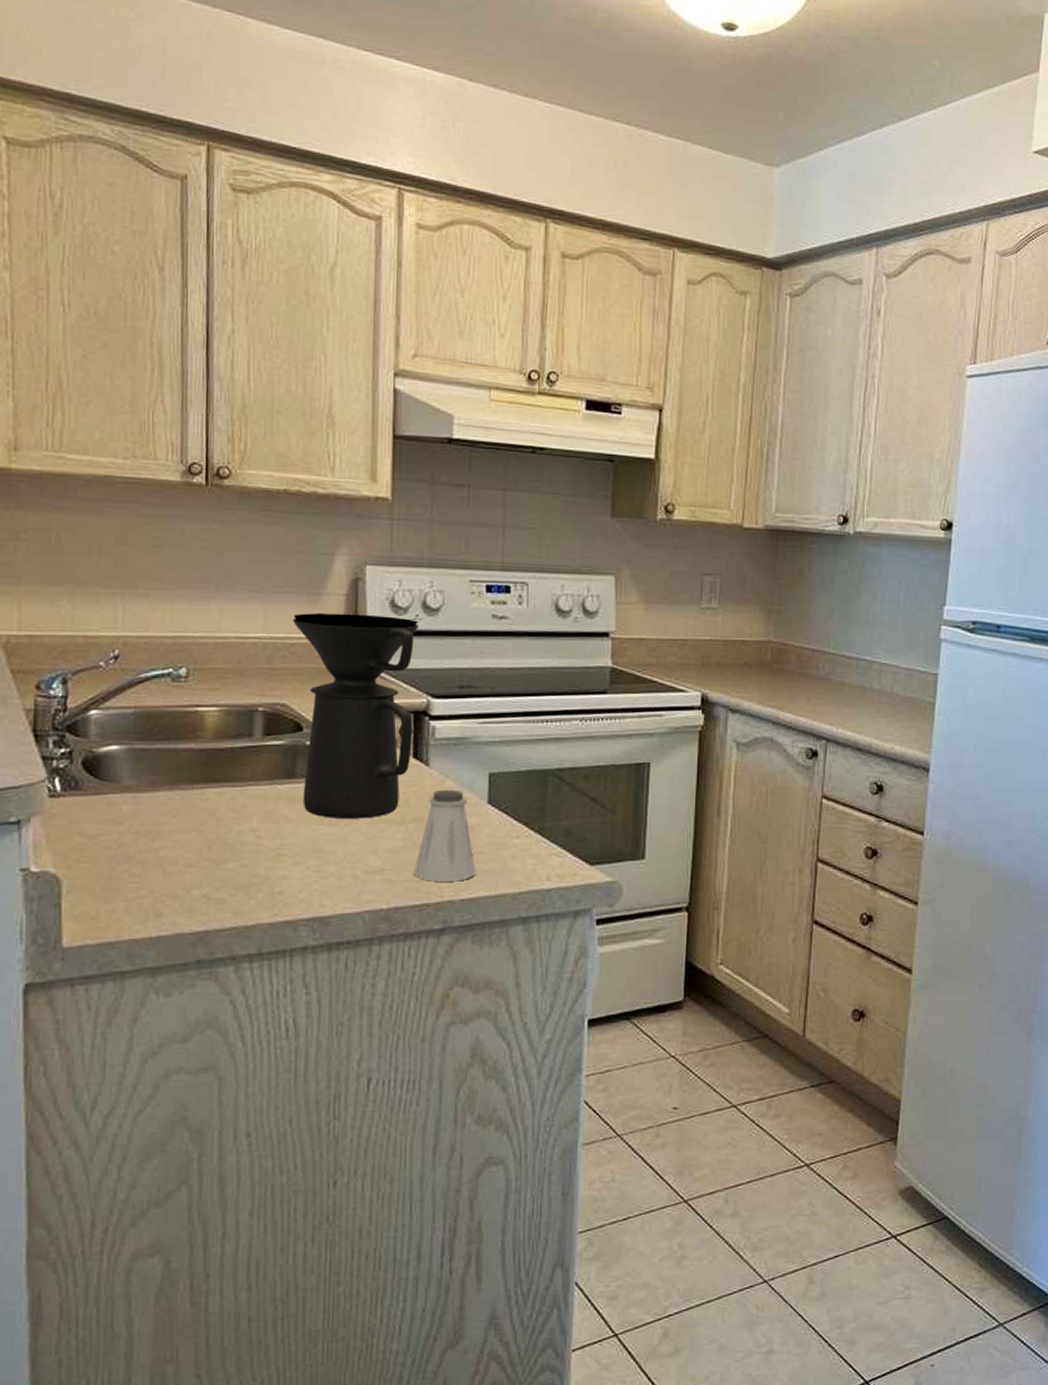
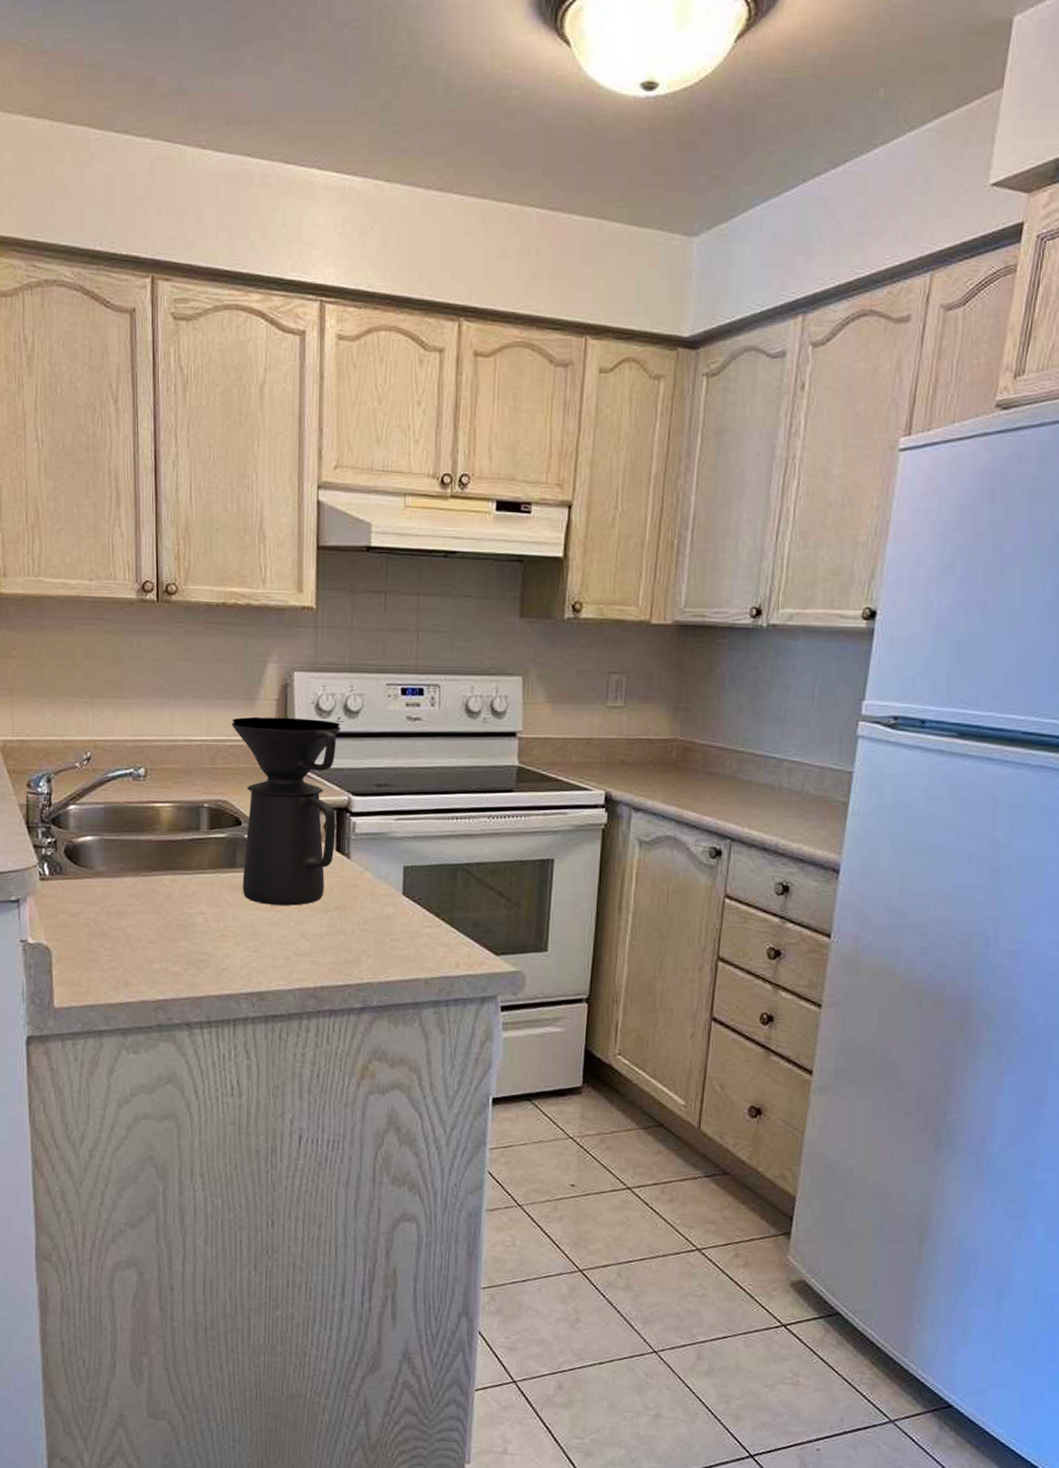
saltshaker: present [414,789,476,882] -> none [338,880,392,966]

